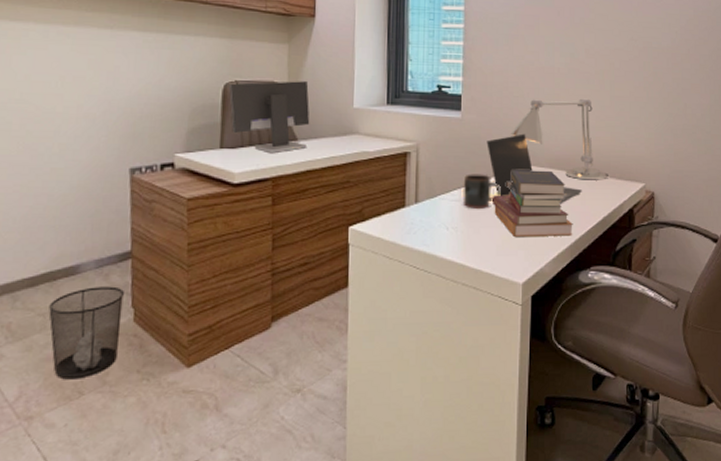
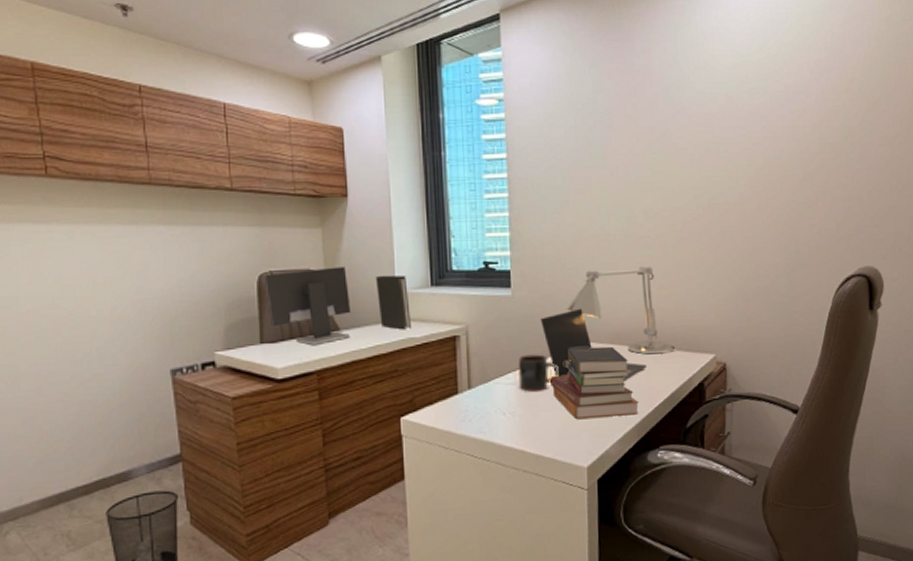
binder: none [335,91,366,144] -> present [375,275,411,330]

